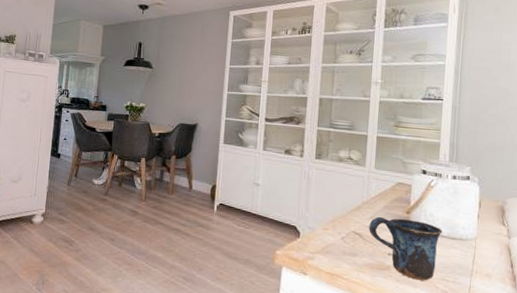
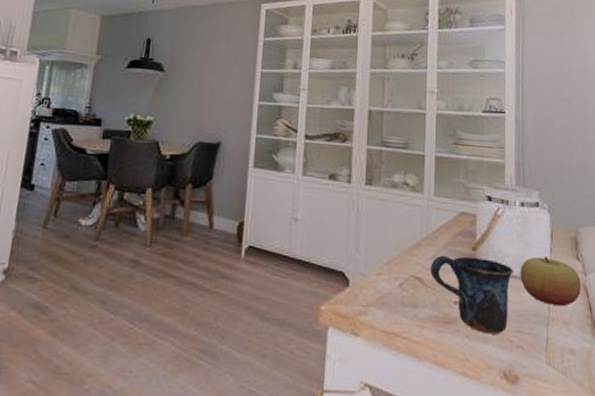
apple: none [448,221,505,262] -> present [520,256,581,307]

